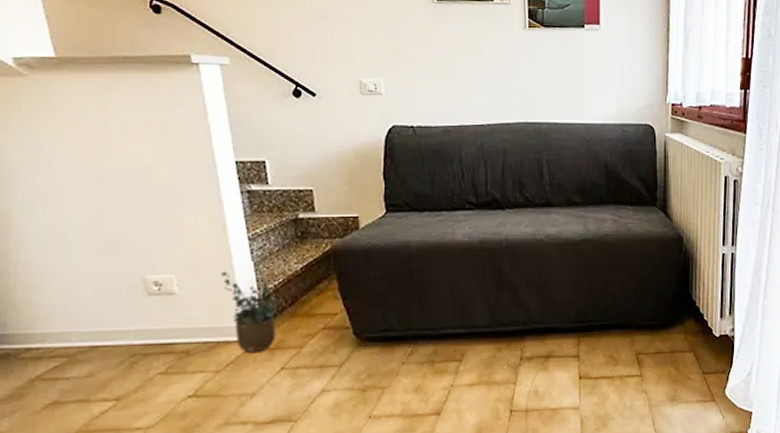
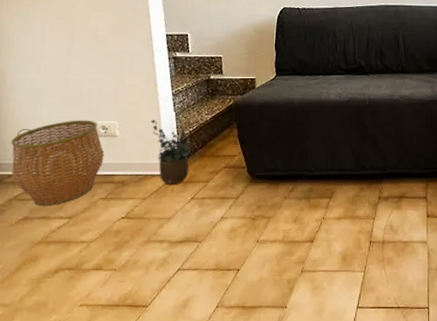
basket: none [25,274,159,386] -> present [10,120,105,206]

